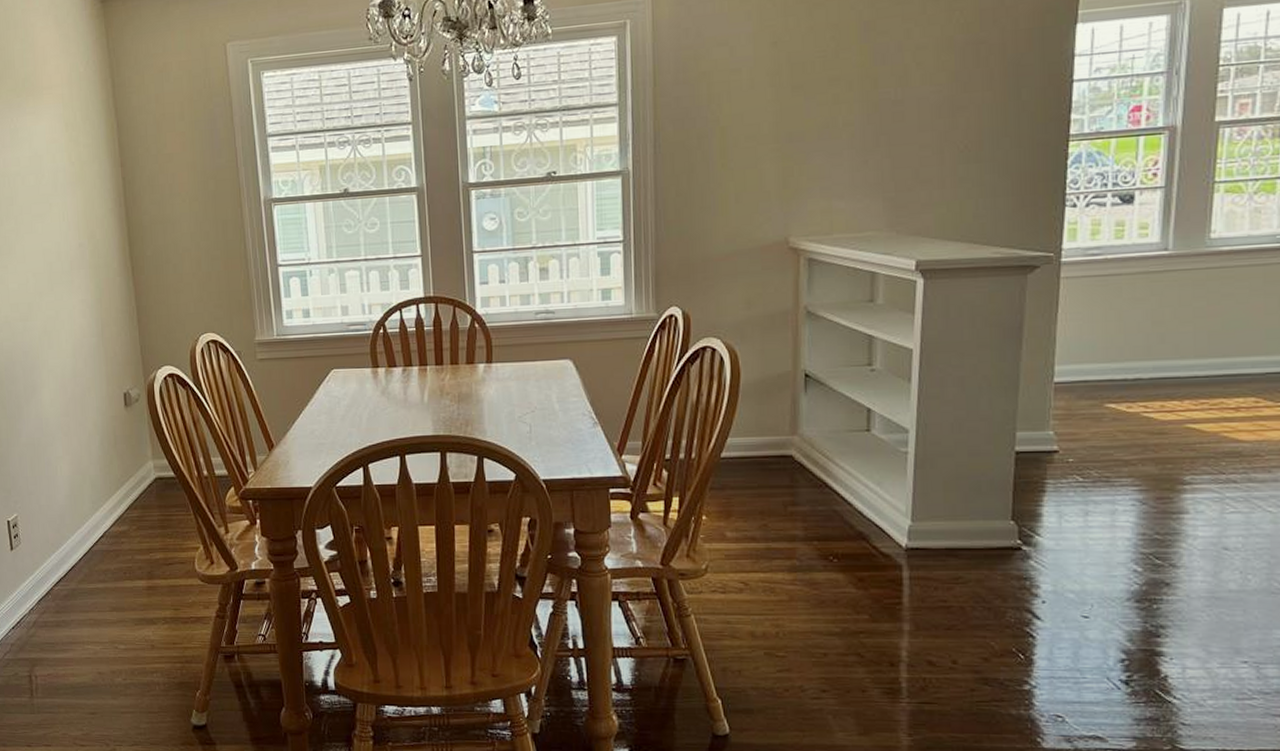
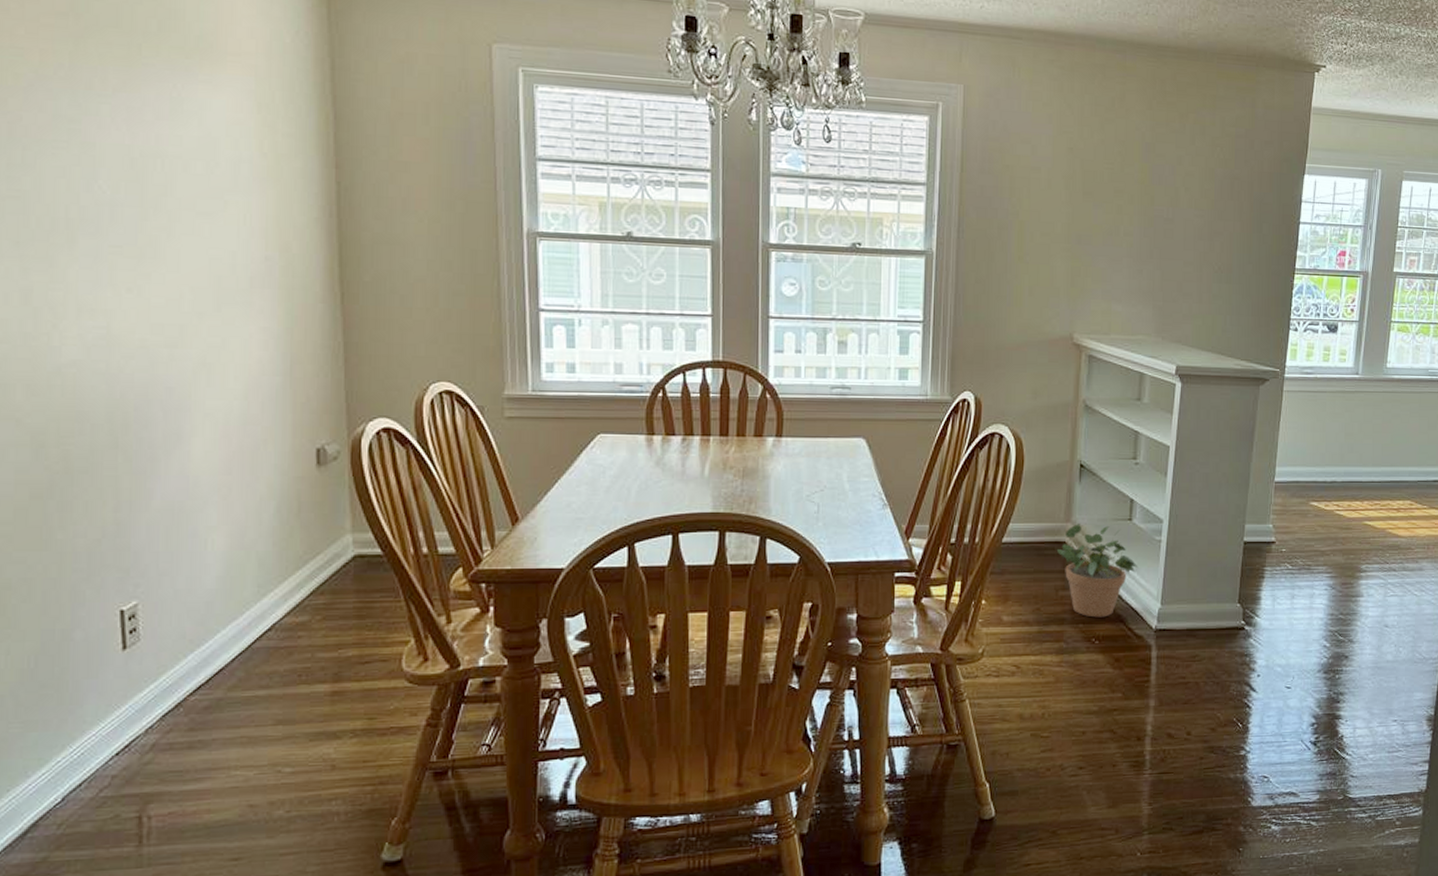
potted plant: none [782,436,881,535] -> present [1056,524,1138,618]

